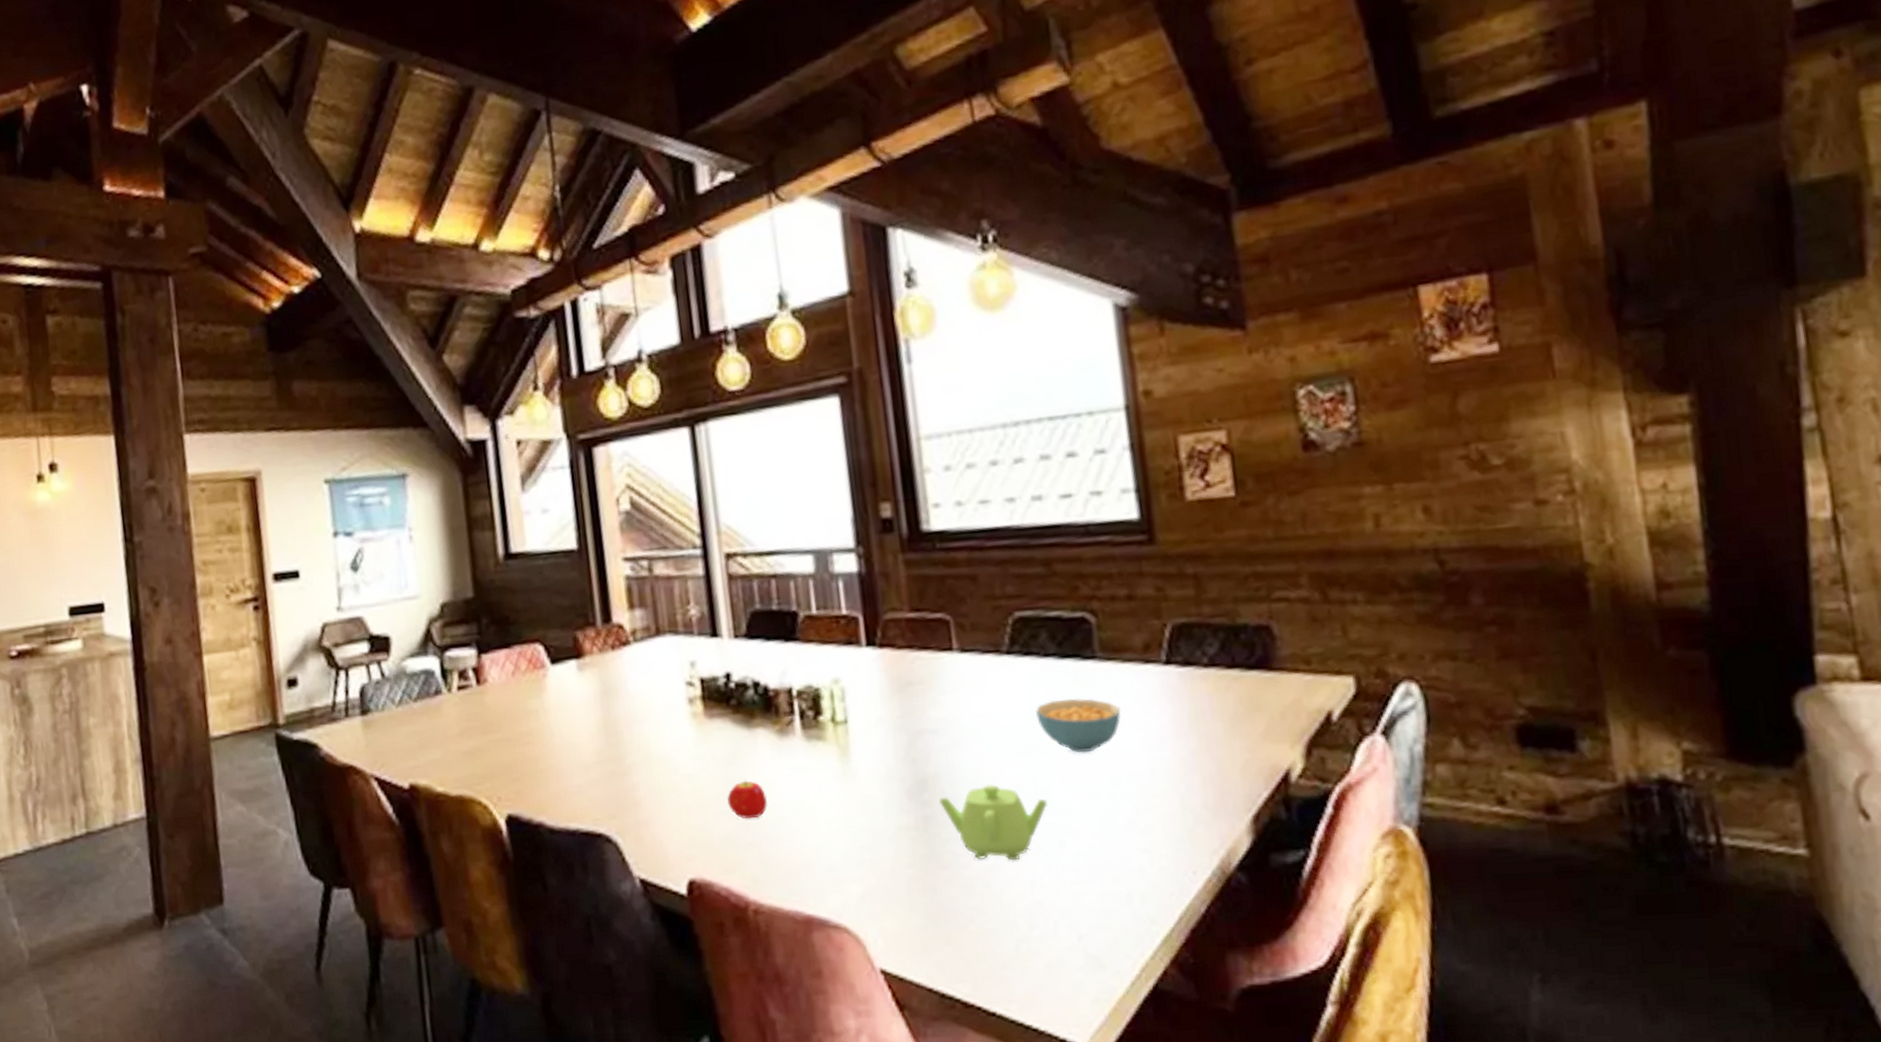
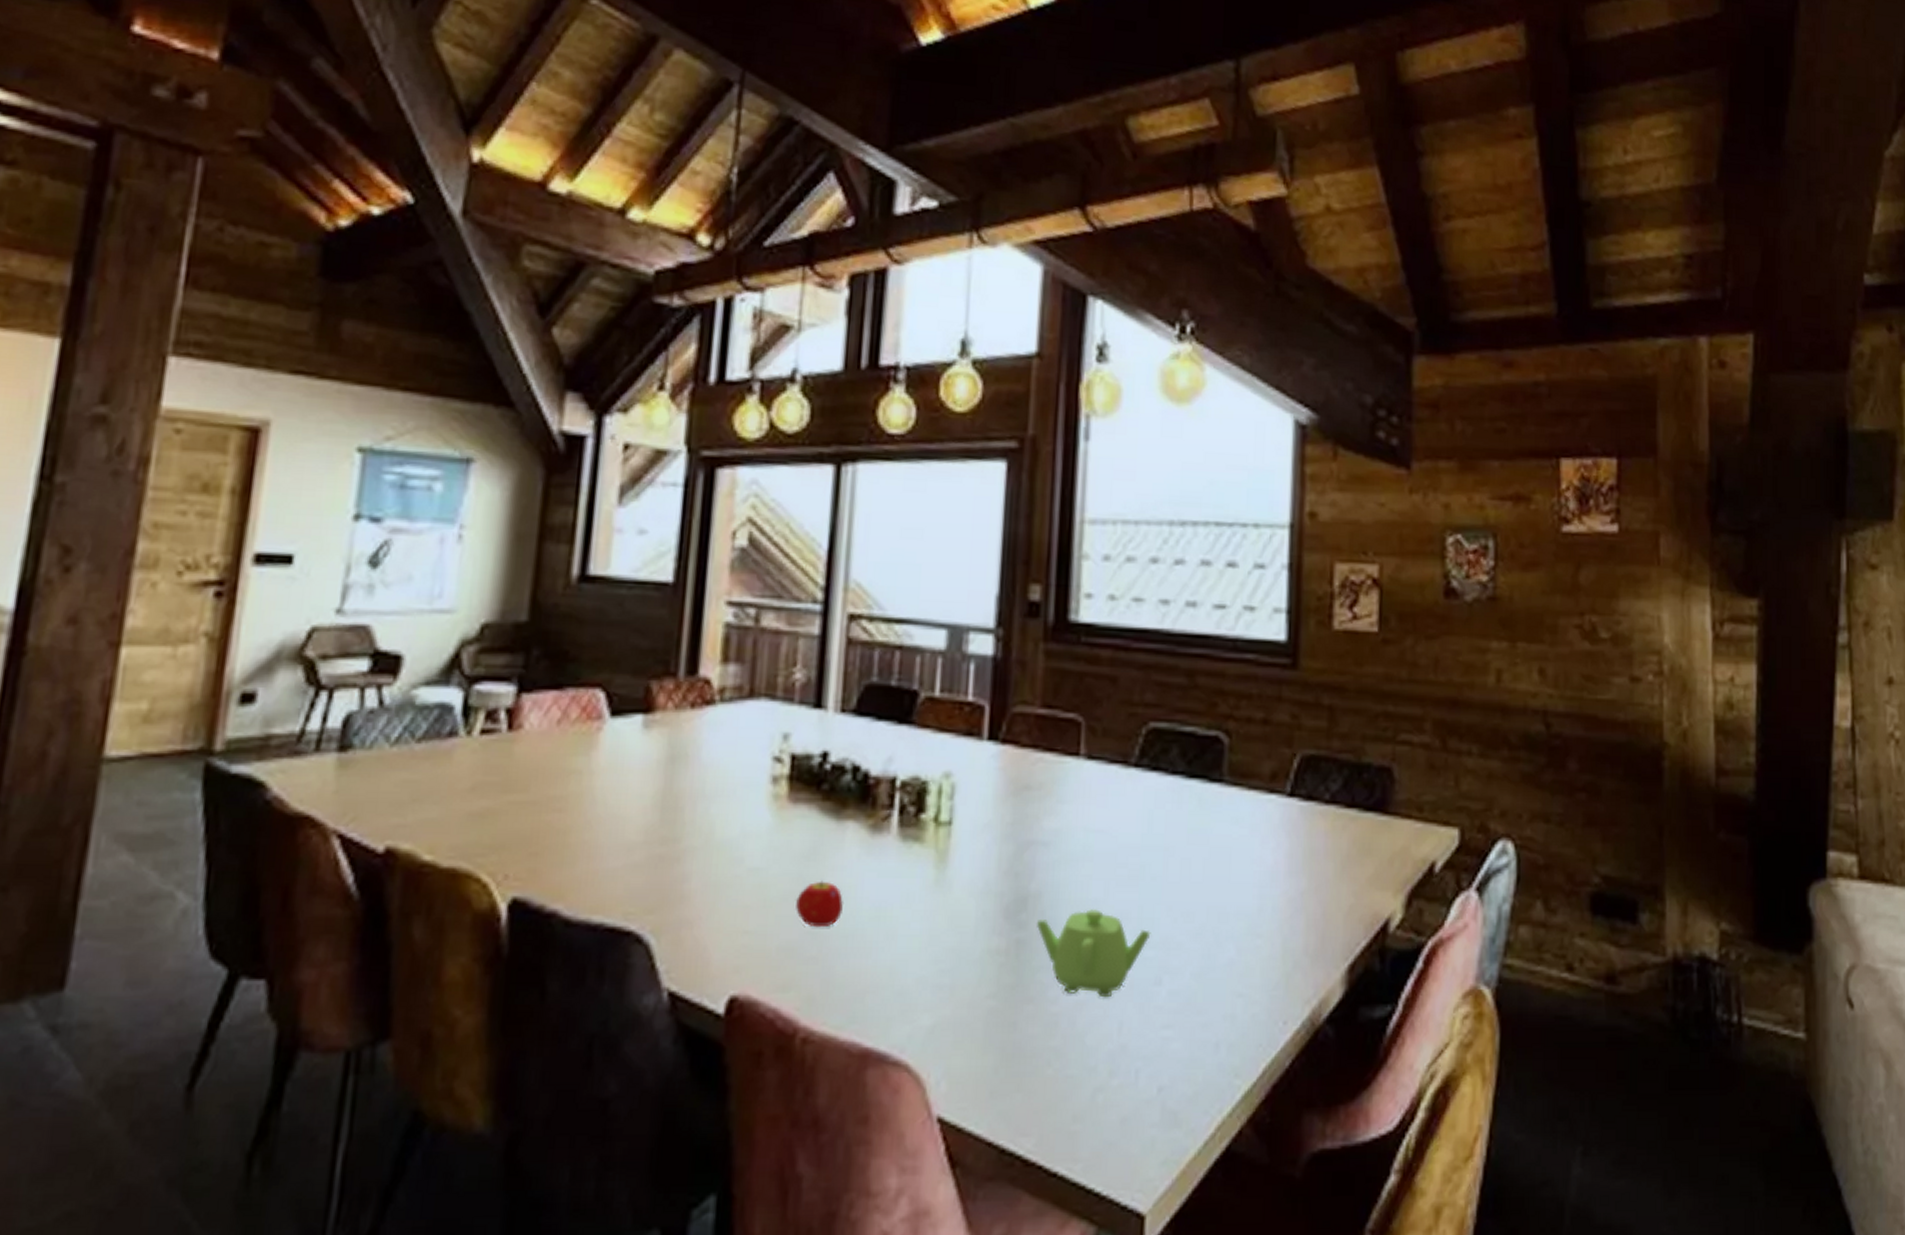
cereal bowl: present [1035,697,1121,753] -> none [1153,822,1239,883]

